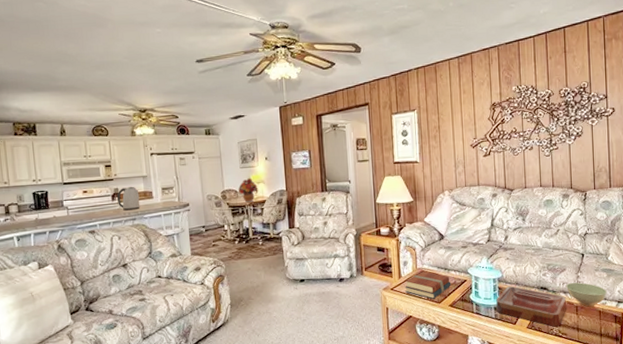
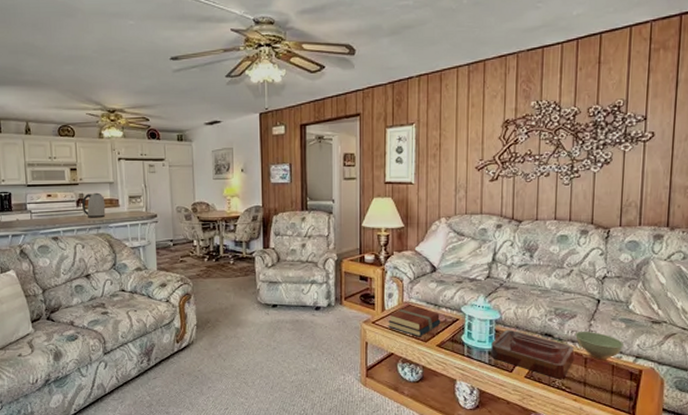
flower arrangement: present [238,178,259,202] -> none [210,191,232,217]

